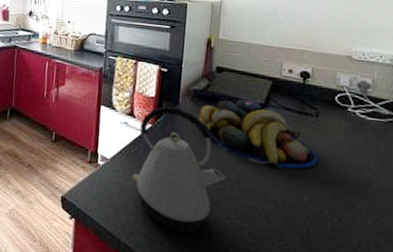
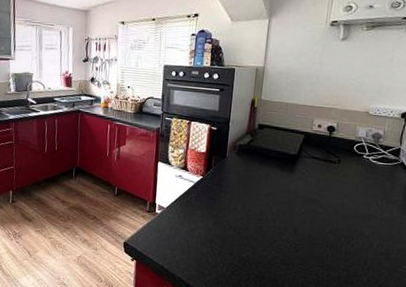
kettle: present [132,106,226,233] -> none [185,160,264,265]
fruit bowl: present [198,98,319,170] -> none [242,151,338,208]

